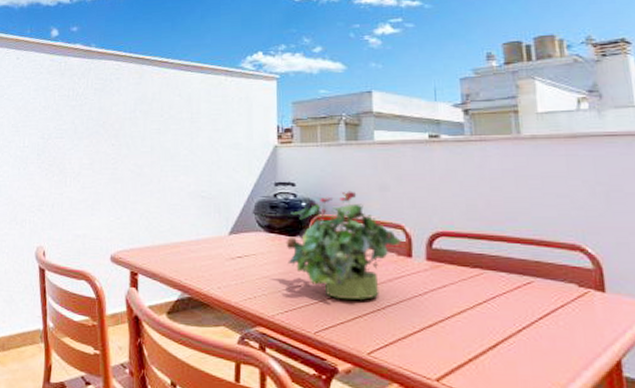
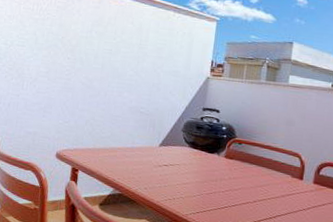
potted plant: present [286,191,401,300] -> none [204,122,297,209]

